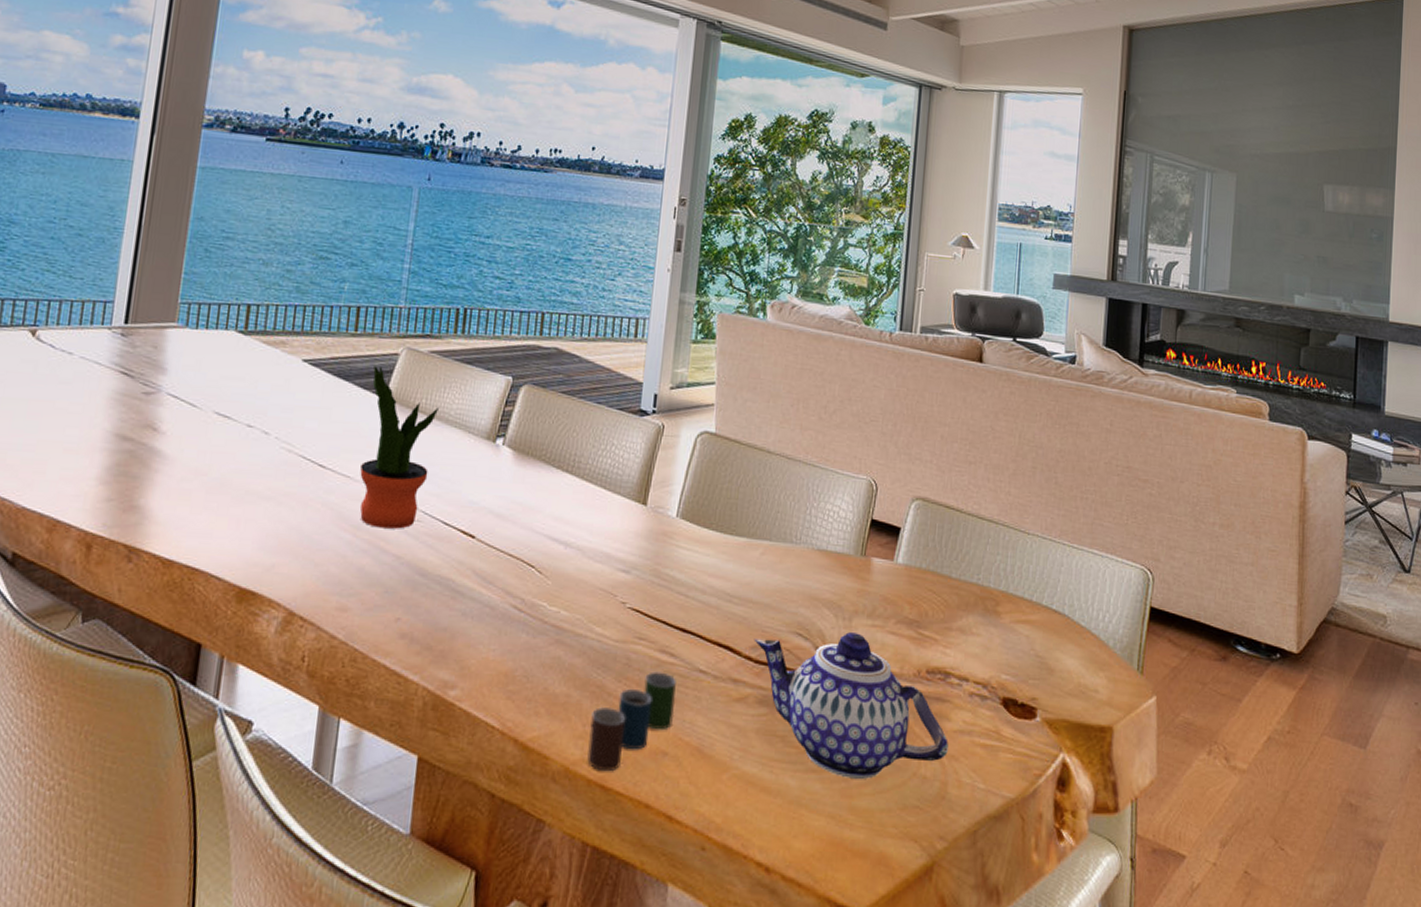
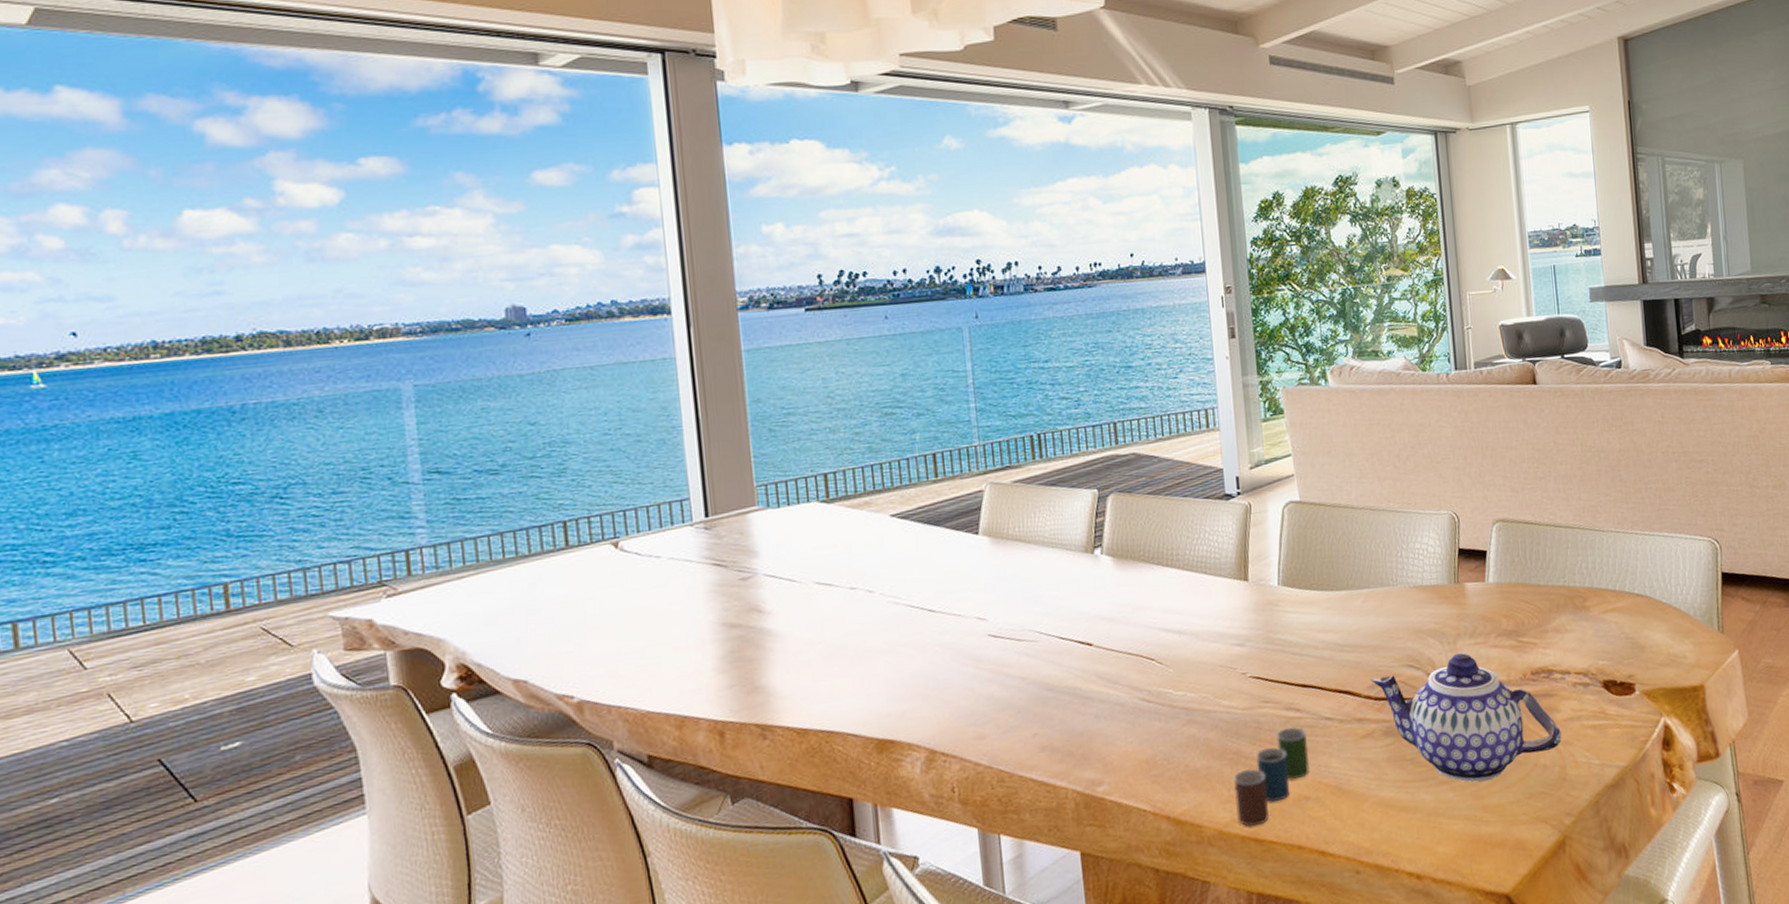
potted plant: present [360,366,440,529] -> none [961,506,1036,656]

